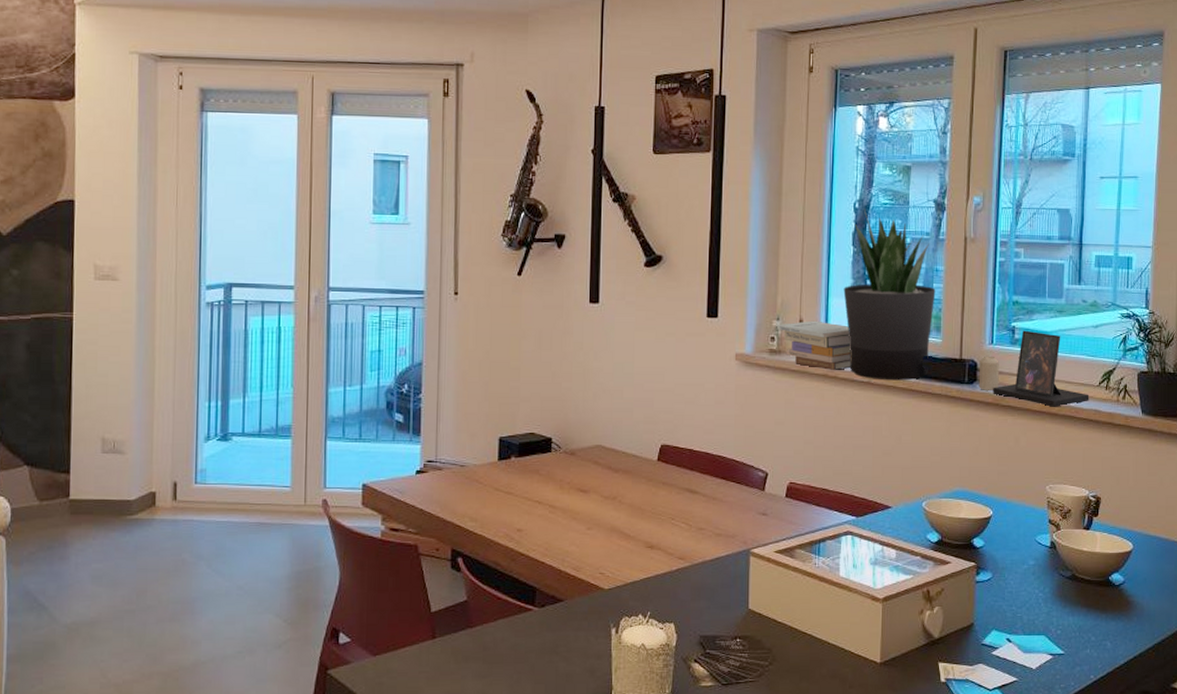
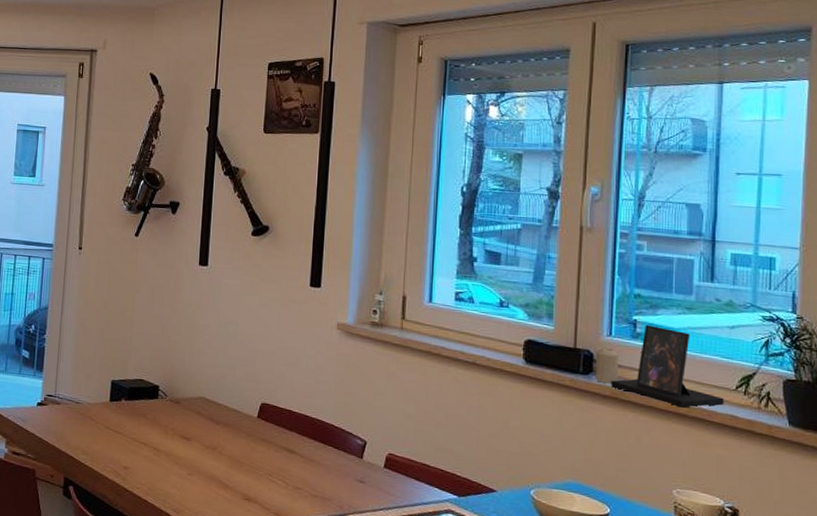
books: present [776,320,851,371] -> none [379,297,456,349]
planter: present [843,210,936,381] -> none [449,194,548,365]

